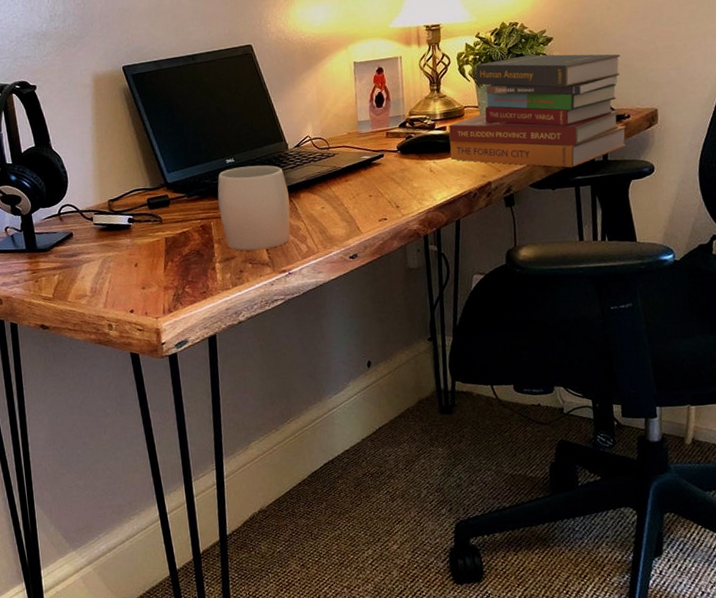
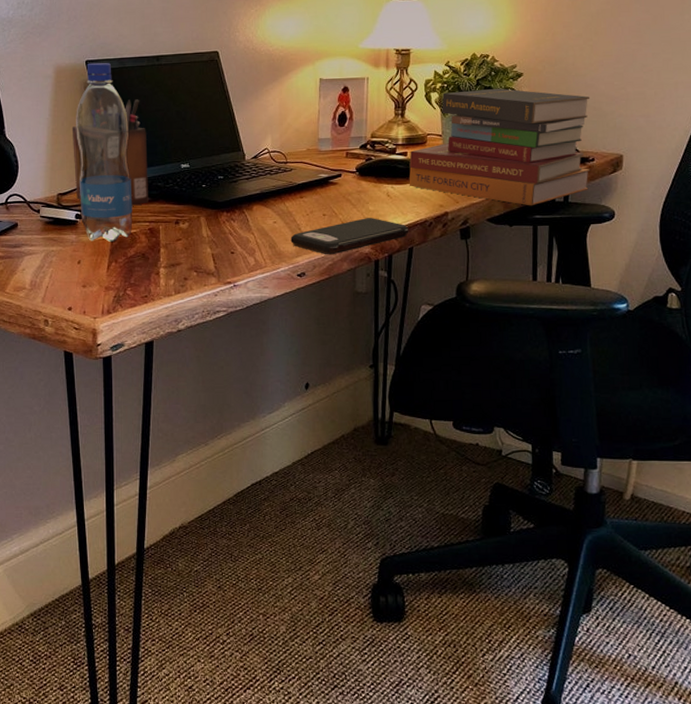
desk organizer: none [115,100,198,205] -> present [71,99,148,206]
bottle: none [118,66,185,244] -> present [76,62,133,243]
mug: present [217,165,291,251] -> none [169,172,242,259]
phone: none [339,194,455,235] -> present [290,218,409,255]

